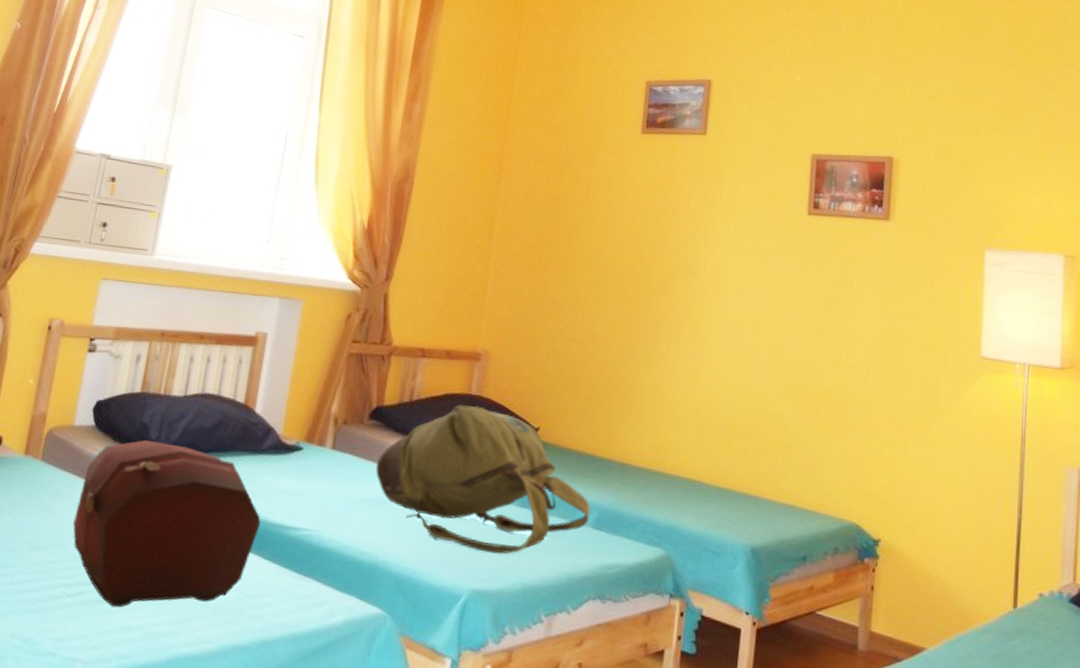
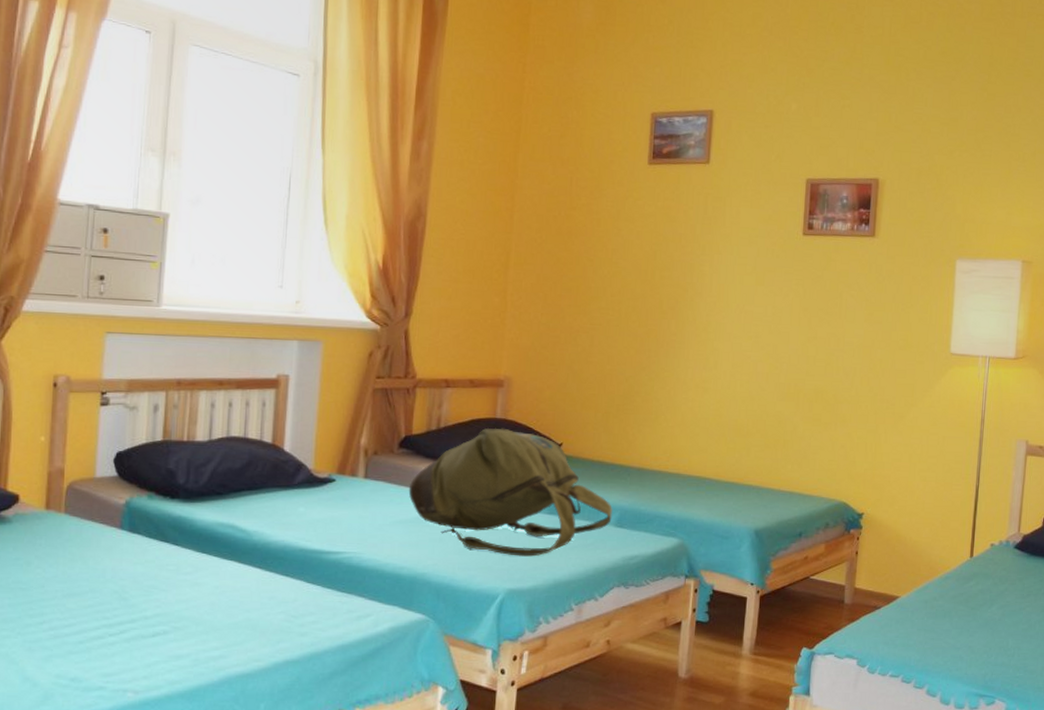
backpack: present [73,439,261,608] -> none [107,485,300,640]

